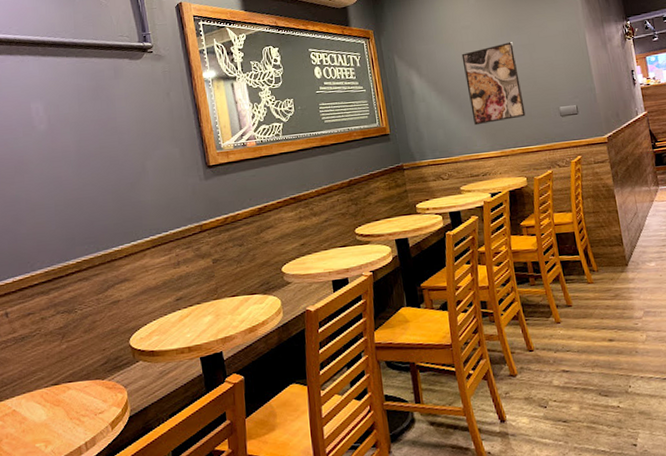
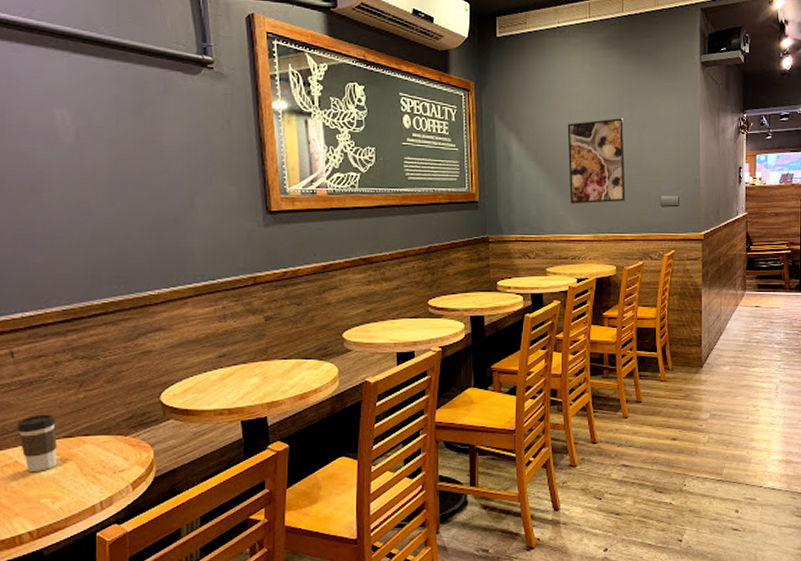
coffee cup: none [13,365,48,420] -> present [16,414,57,473]

